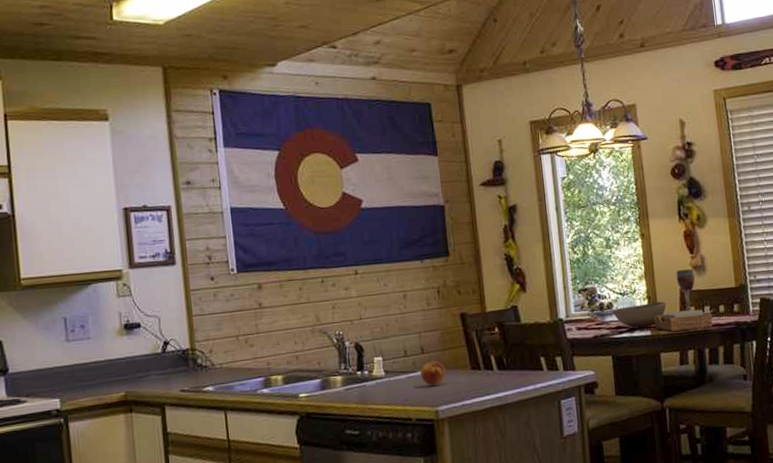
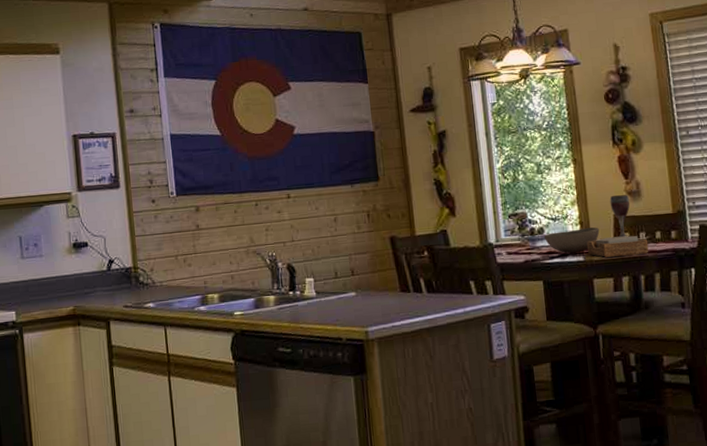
fruit: present [420,360,446,386] -> none [350,282,375,307]

